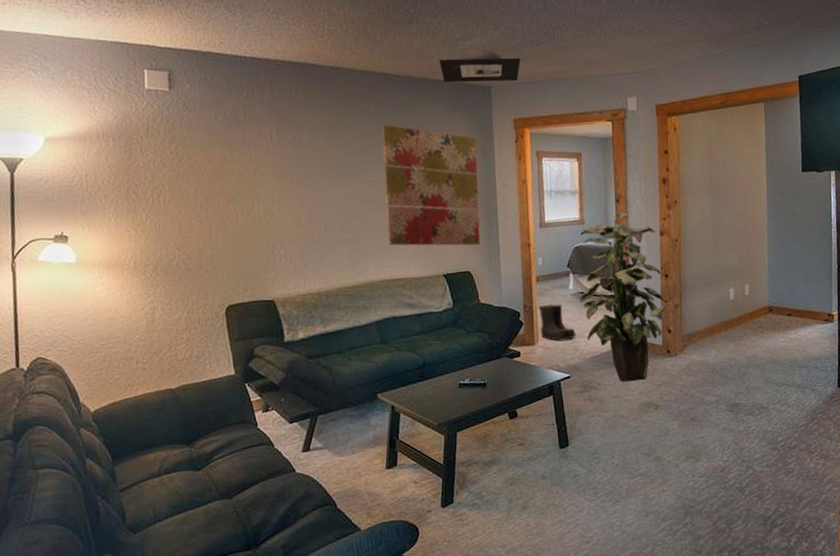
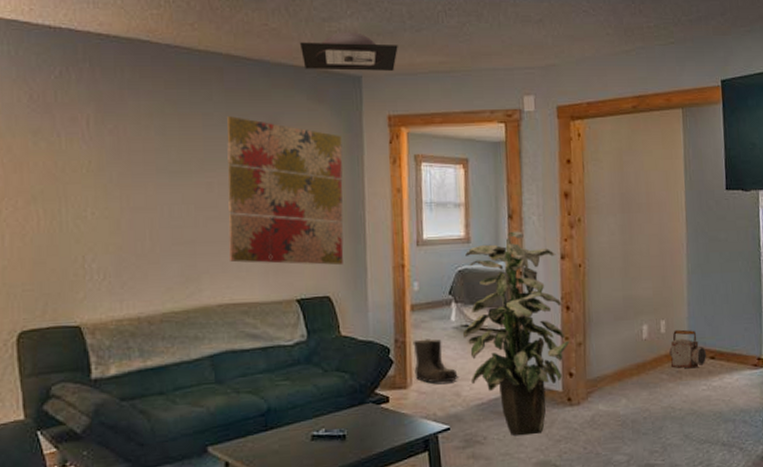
lantern: none [752,291,785,324] -> present [669,329,707,369]

